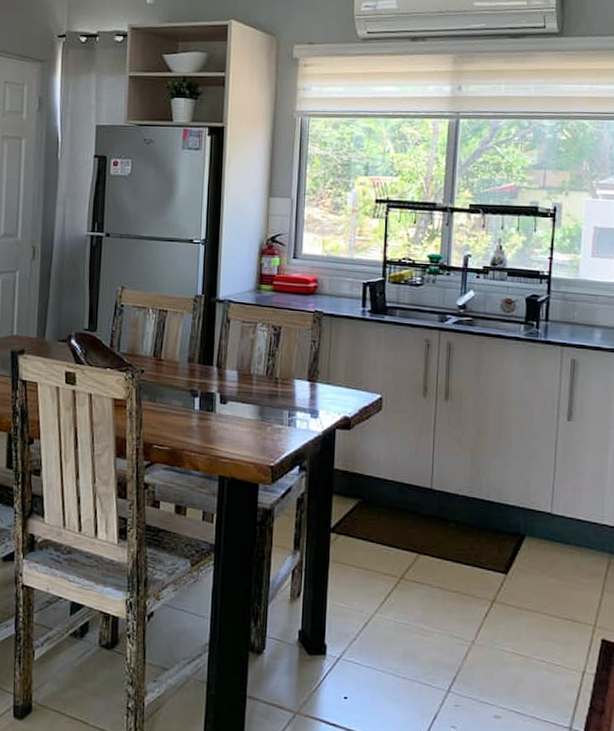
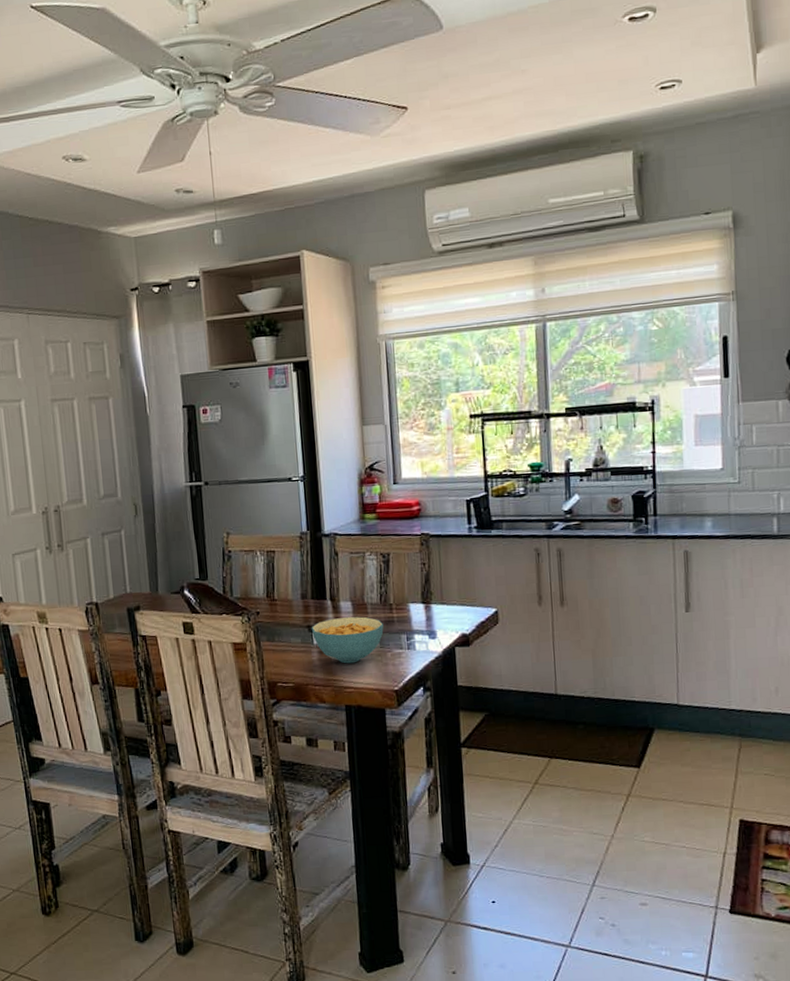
cereal bowl: none [194,385,267,434] -> present [311,616,384,664]

